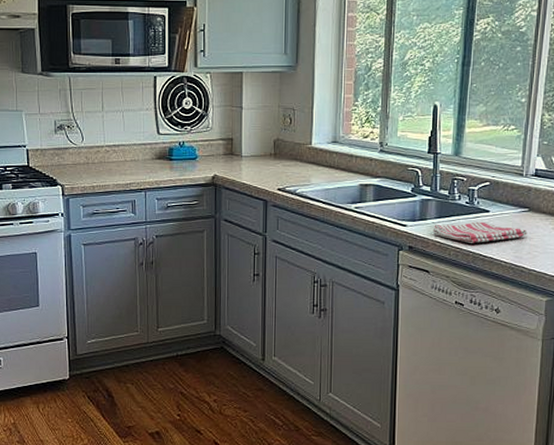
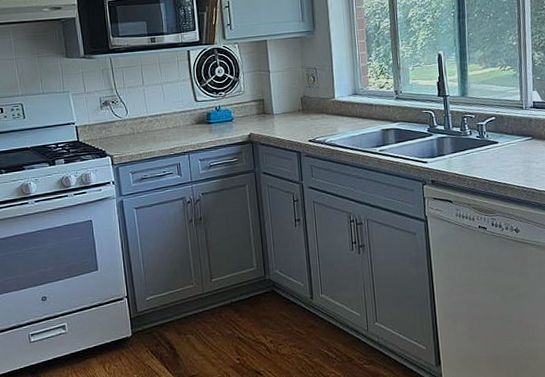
dish towel: present [432,221,527,243] -> none [450,152,534,173]

